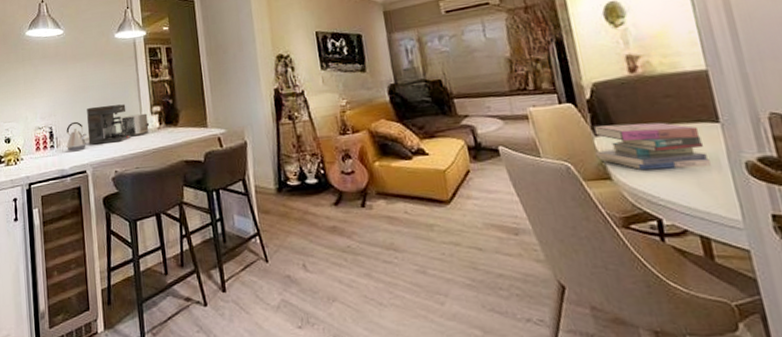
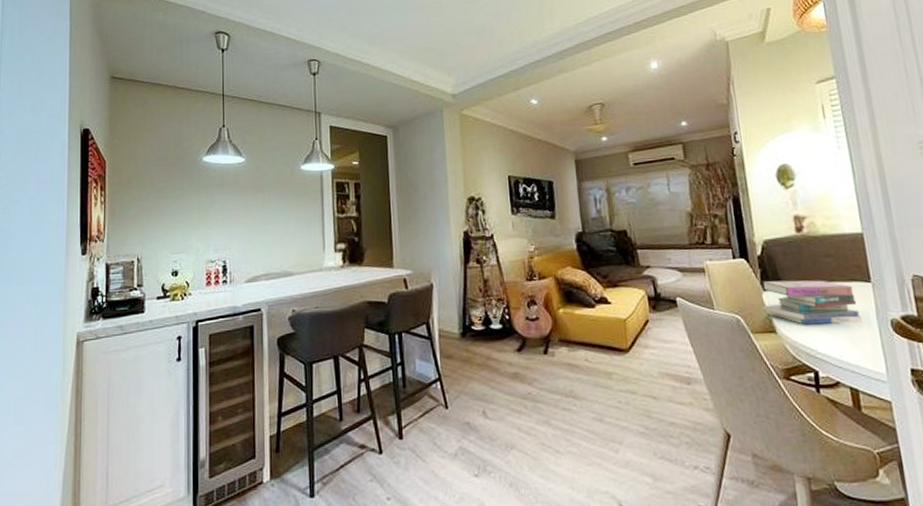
kettle: present [66,121,87,152] -> none [241,256,264,288]
coffee maker: present [86,104,131,145] -> none [264,239,312,282]
toaster: present [120,113,150,137] -> none [301,250,333,274]

